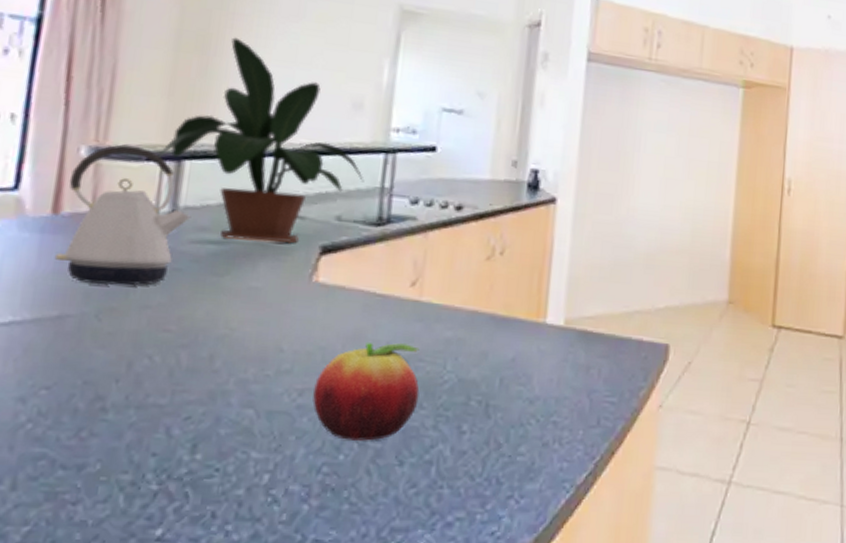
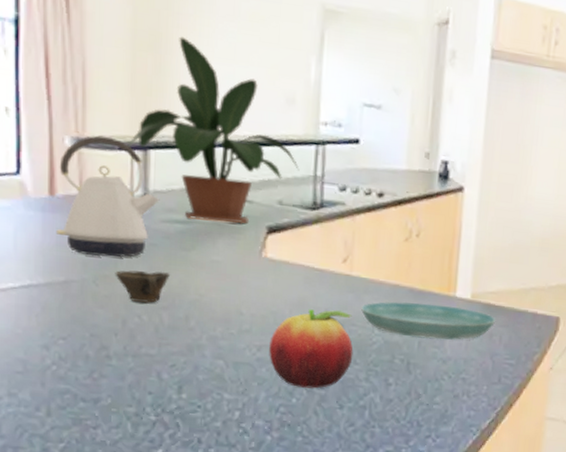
cup: none [124,301,195,341] -> present [115,270,170,304]
saucer: none [431,331,594,376] -> present [361,302,496,340]

